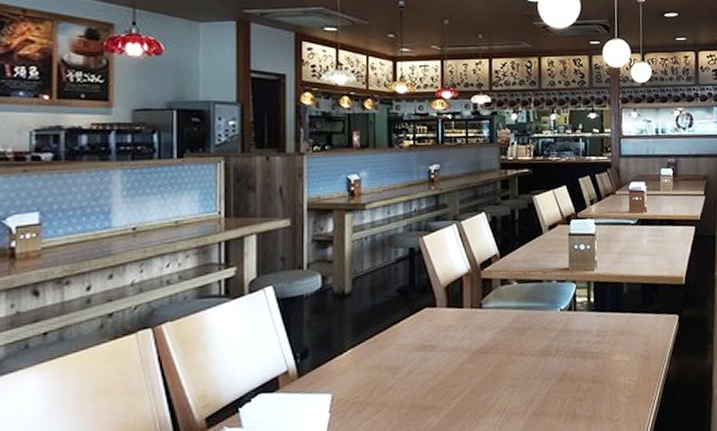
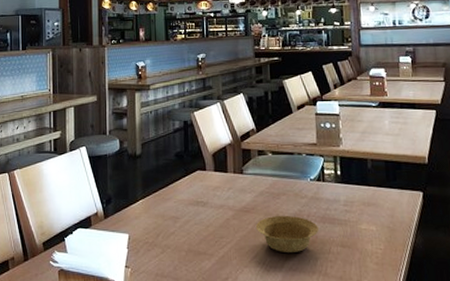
bowl: none [495,352,568,396] -> present [255,215,319,254]

